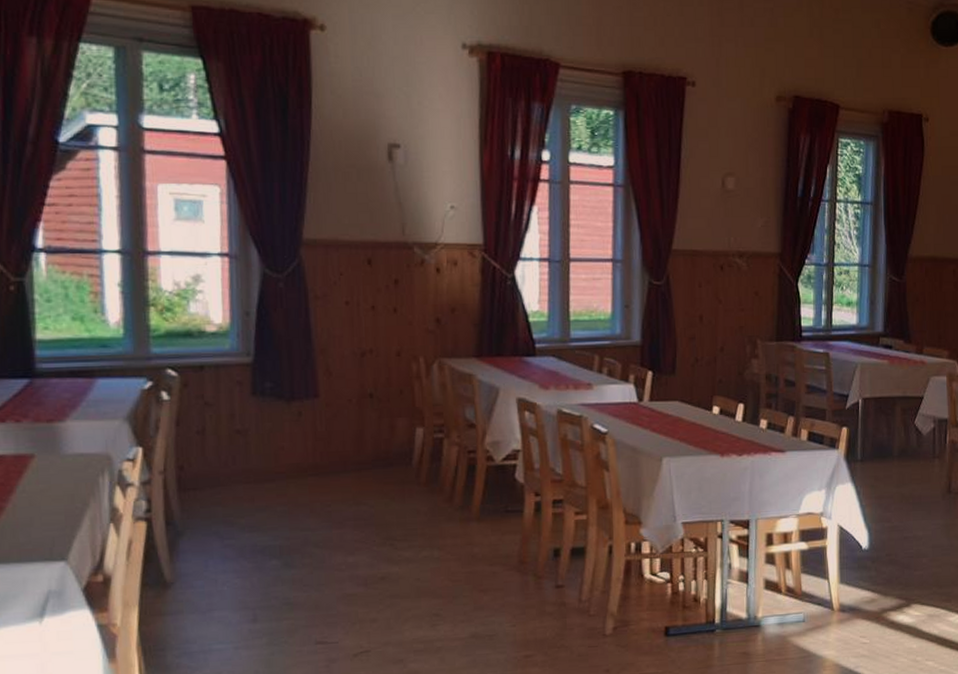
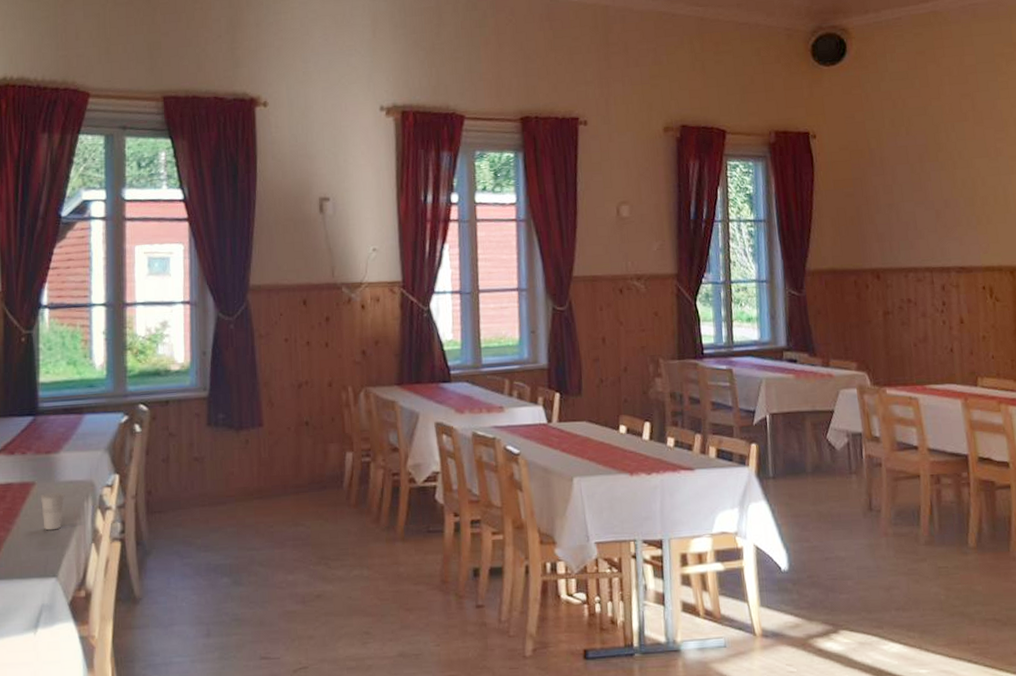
cup: none [41,466,74,509] -> present [40,492,65,531]

